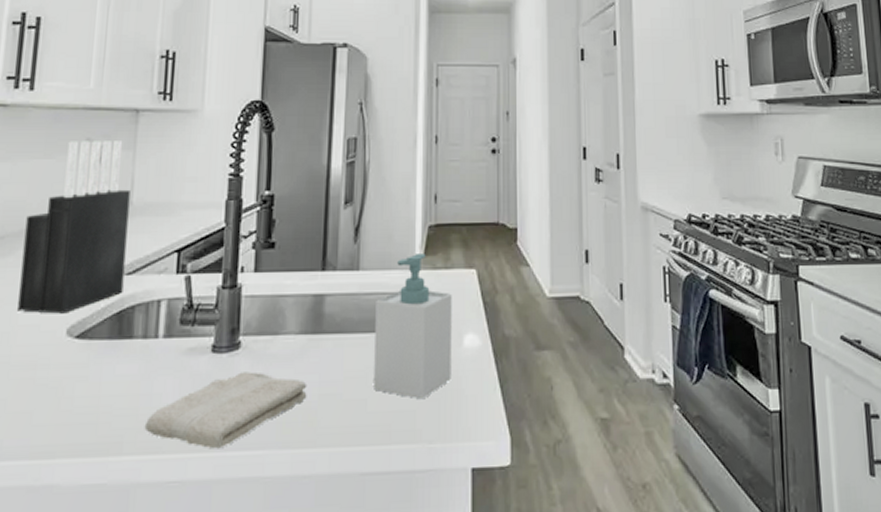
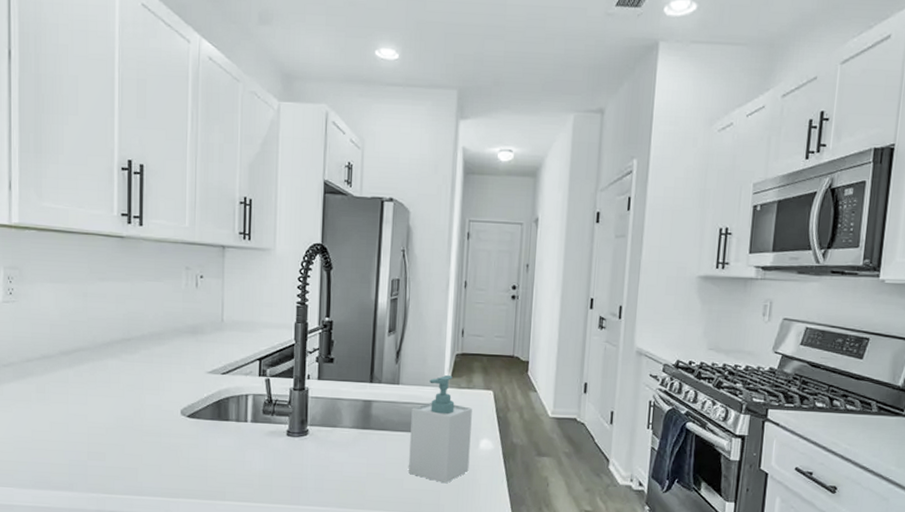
knife block: present [17,141,131,314] -> none [145,268,221,399]
washcloth: present [144,372,307,449] -> none [240,452,358,503]

